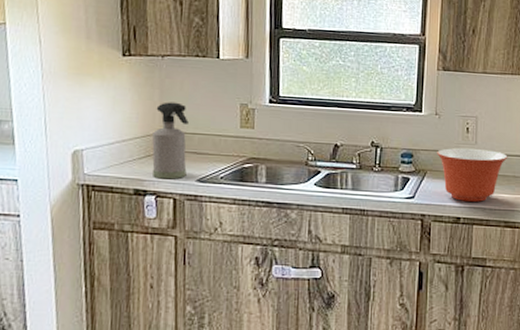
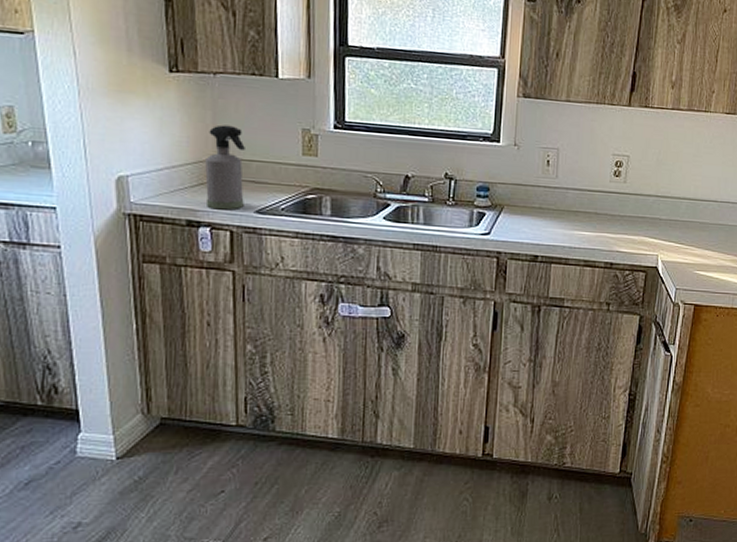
mixing bowl: present [437,147,508,202] -> none [515,181,590,240]

